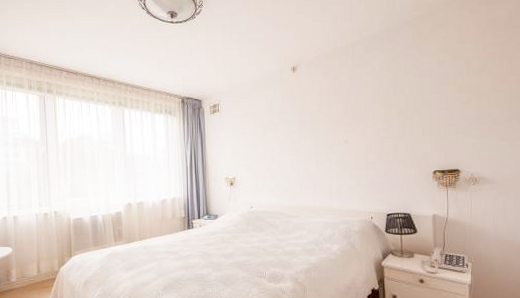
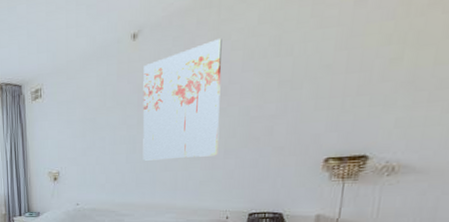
wall art: none [302,78,361,169] -> present [142,39,222,161]

